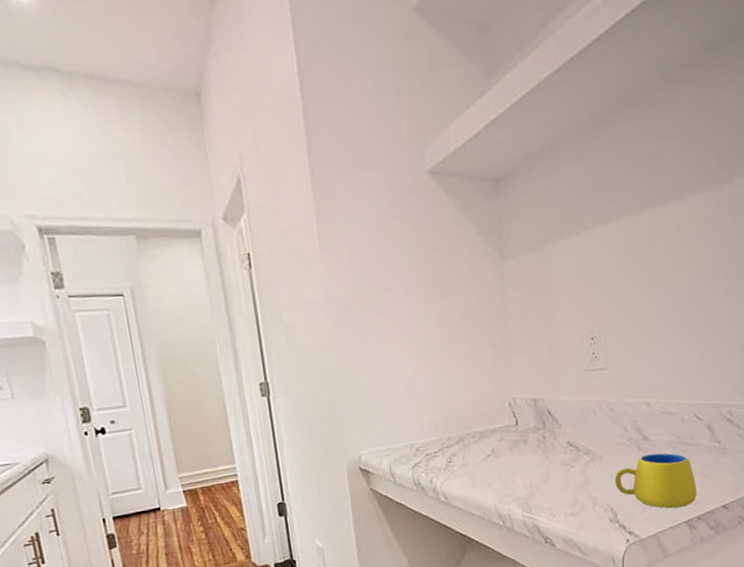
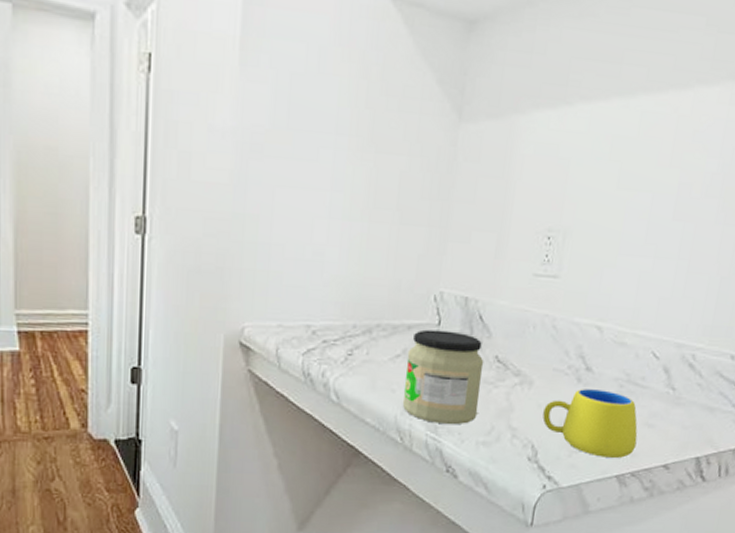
jar: none [495,428,562,505] -> present [402,329,484,425]

